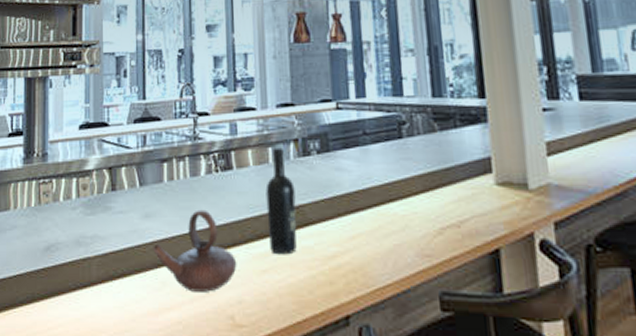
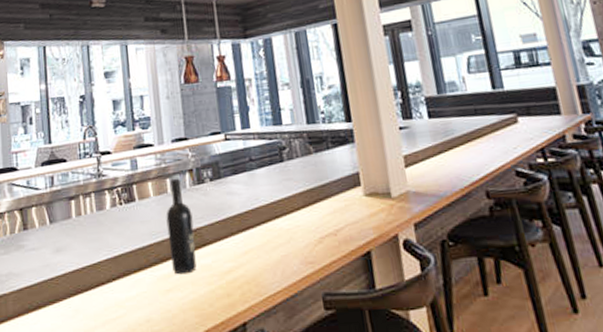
teapot: present [153,209,237,292] -> none [65,240,144,316]

